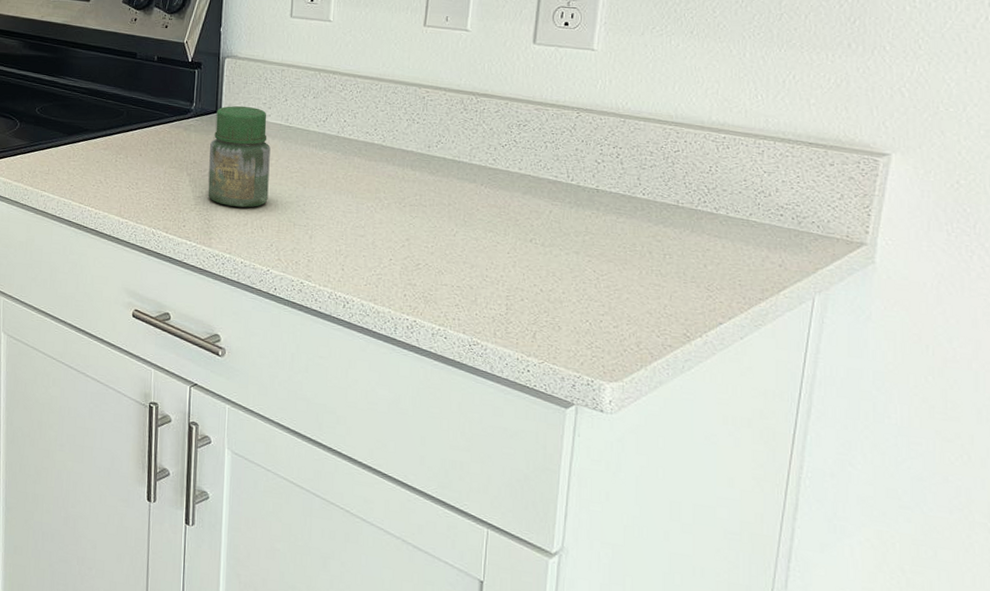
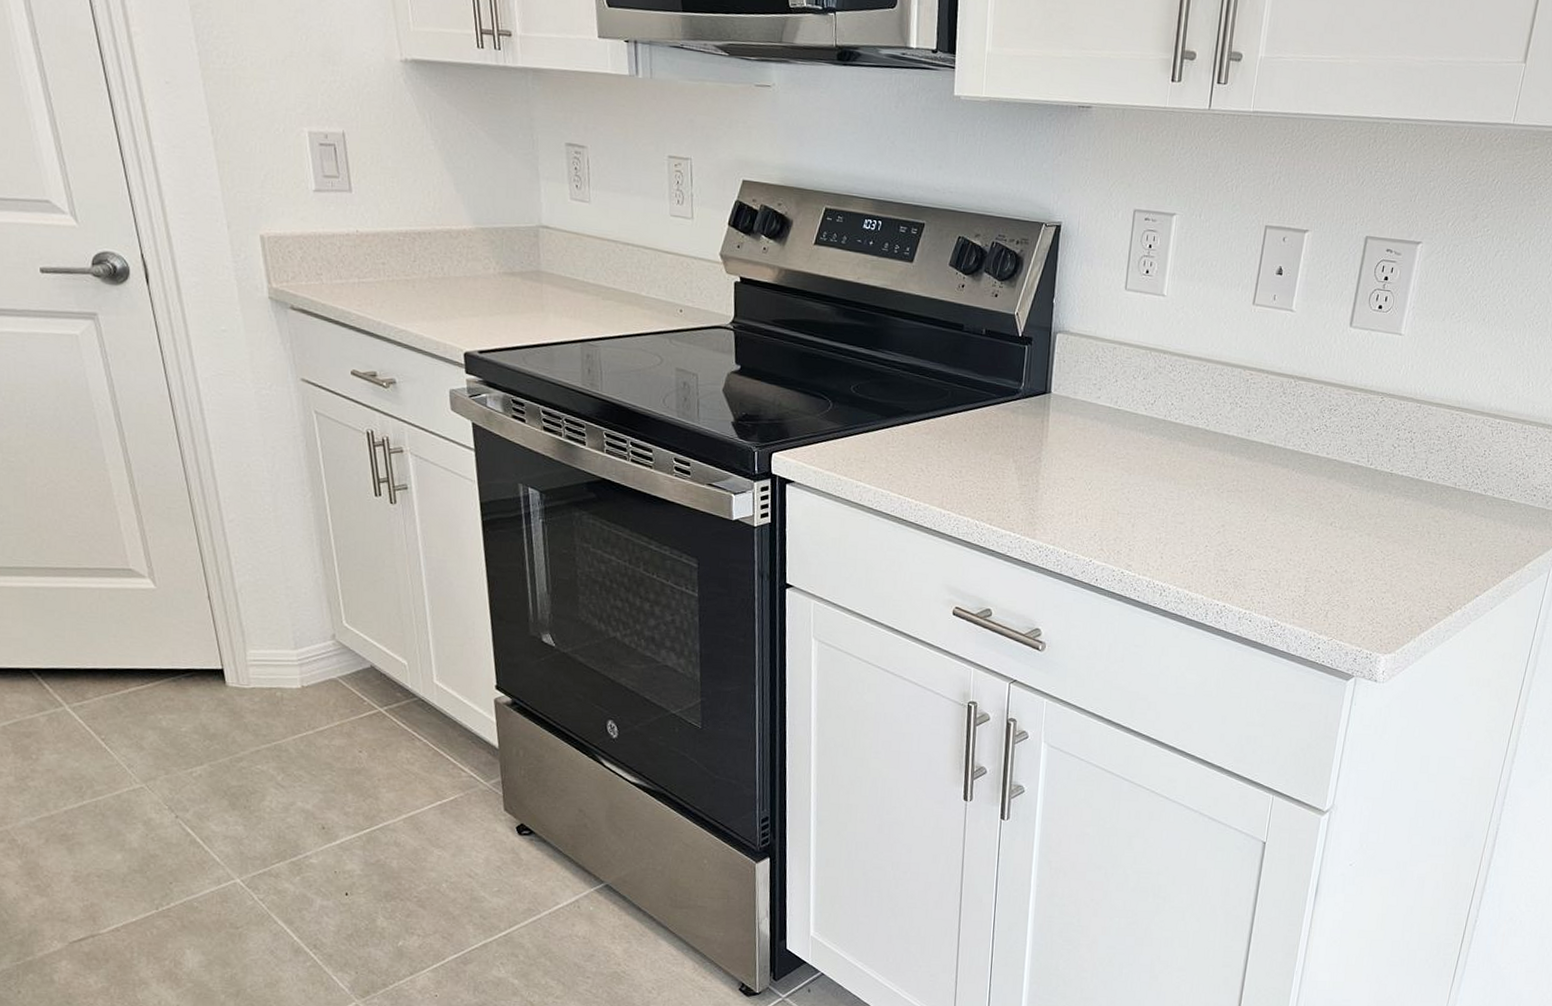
jar: present [208,105,271,208] -> none [1033,386,1099,496]

